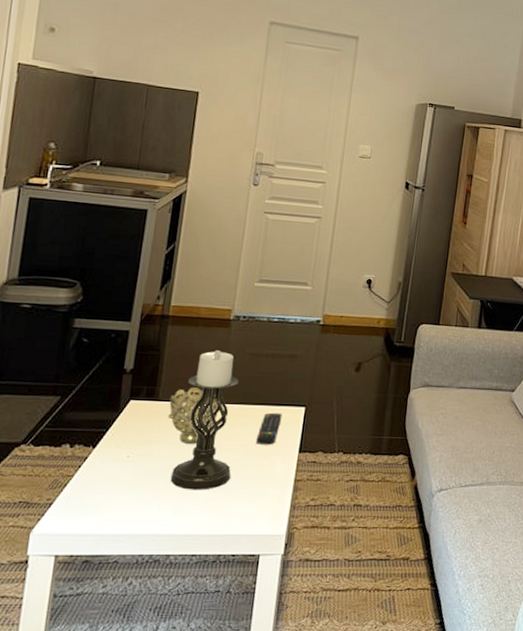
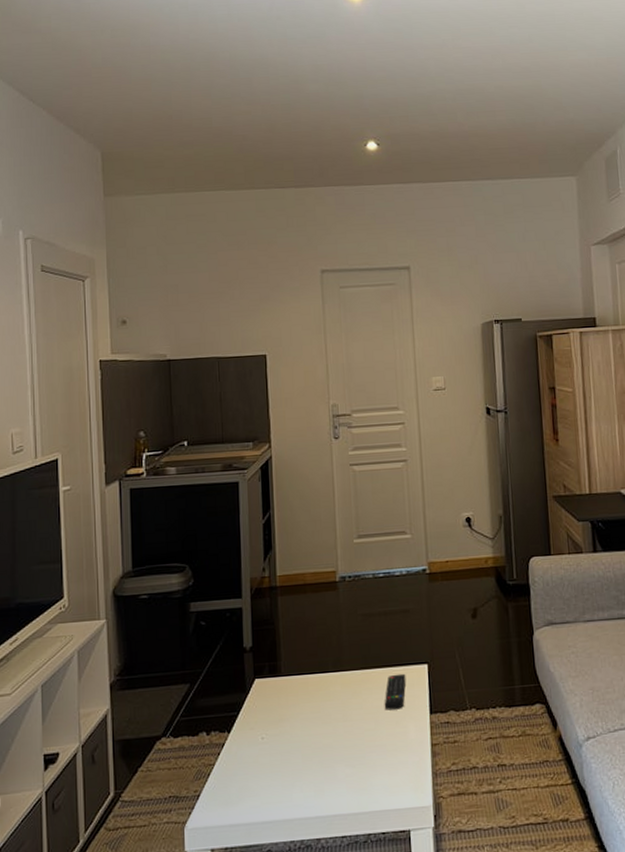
decorative bowl: present [167,387,223,444] -> none [292,657,343,718]
candle holder: present [170,350,238,490] -> none [307,615,367,767]

